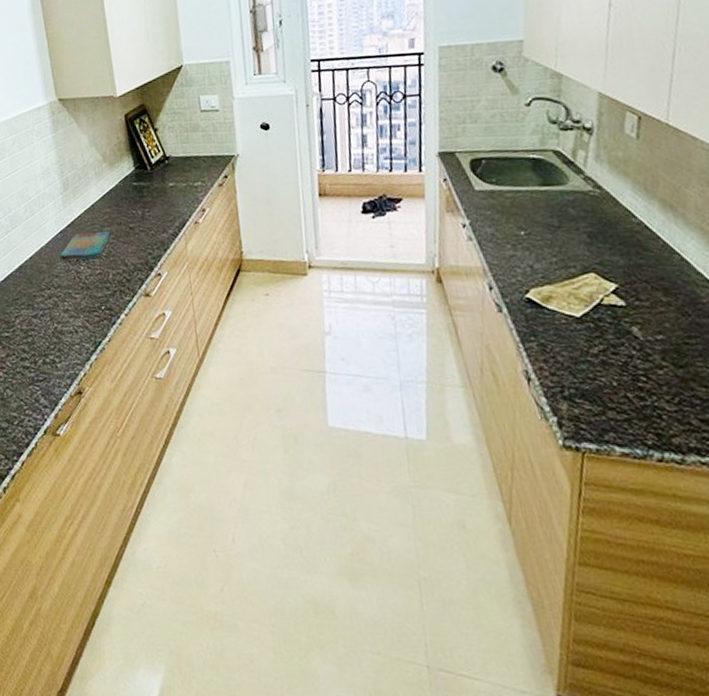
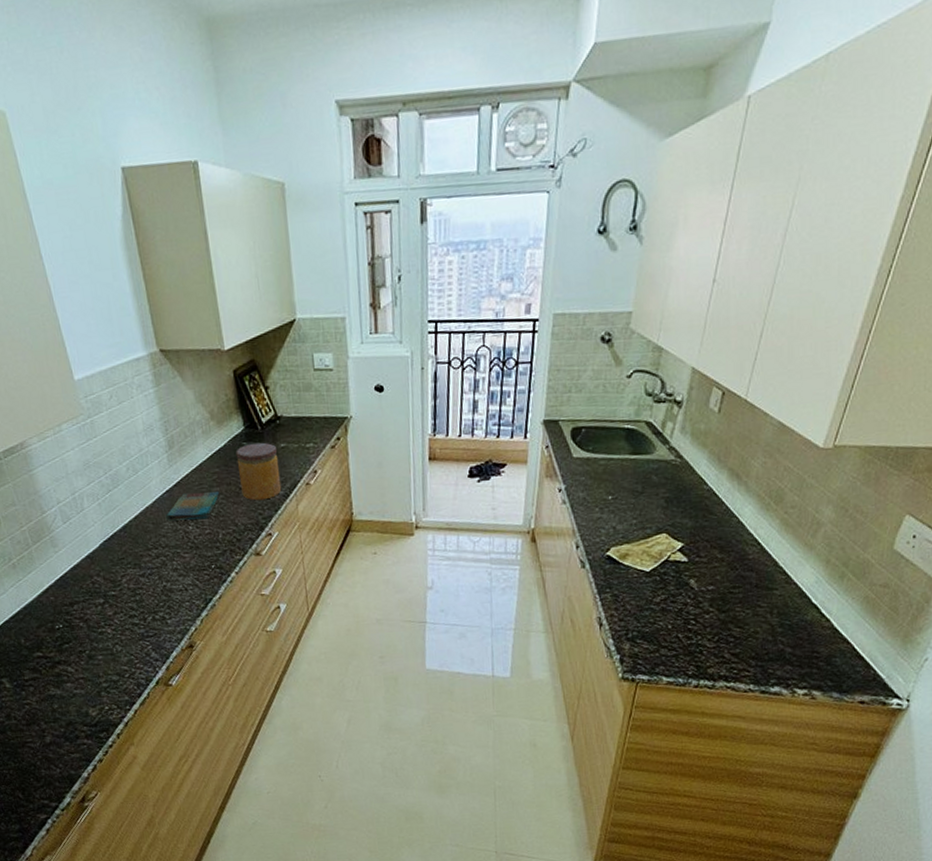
jar: none [126,182,171,241] -> present [235,442,282,501]

